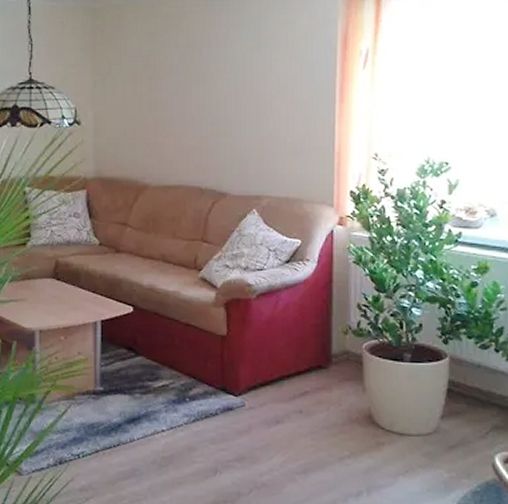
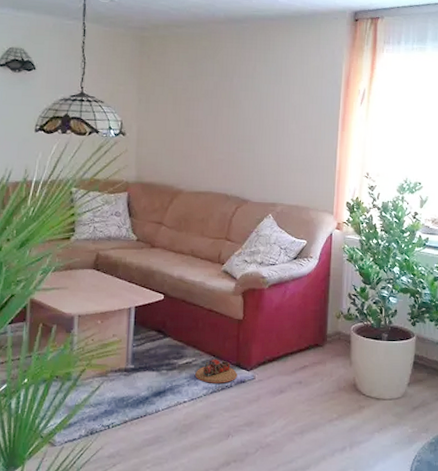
toy train: none [174,381,224,410] -> present [195,359,238,383]

